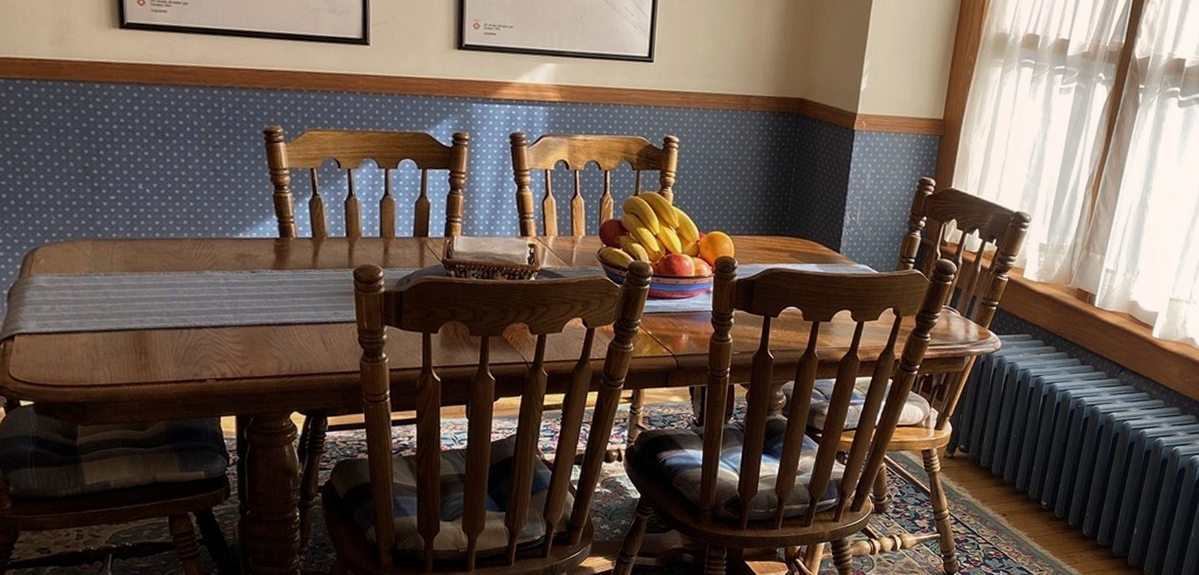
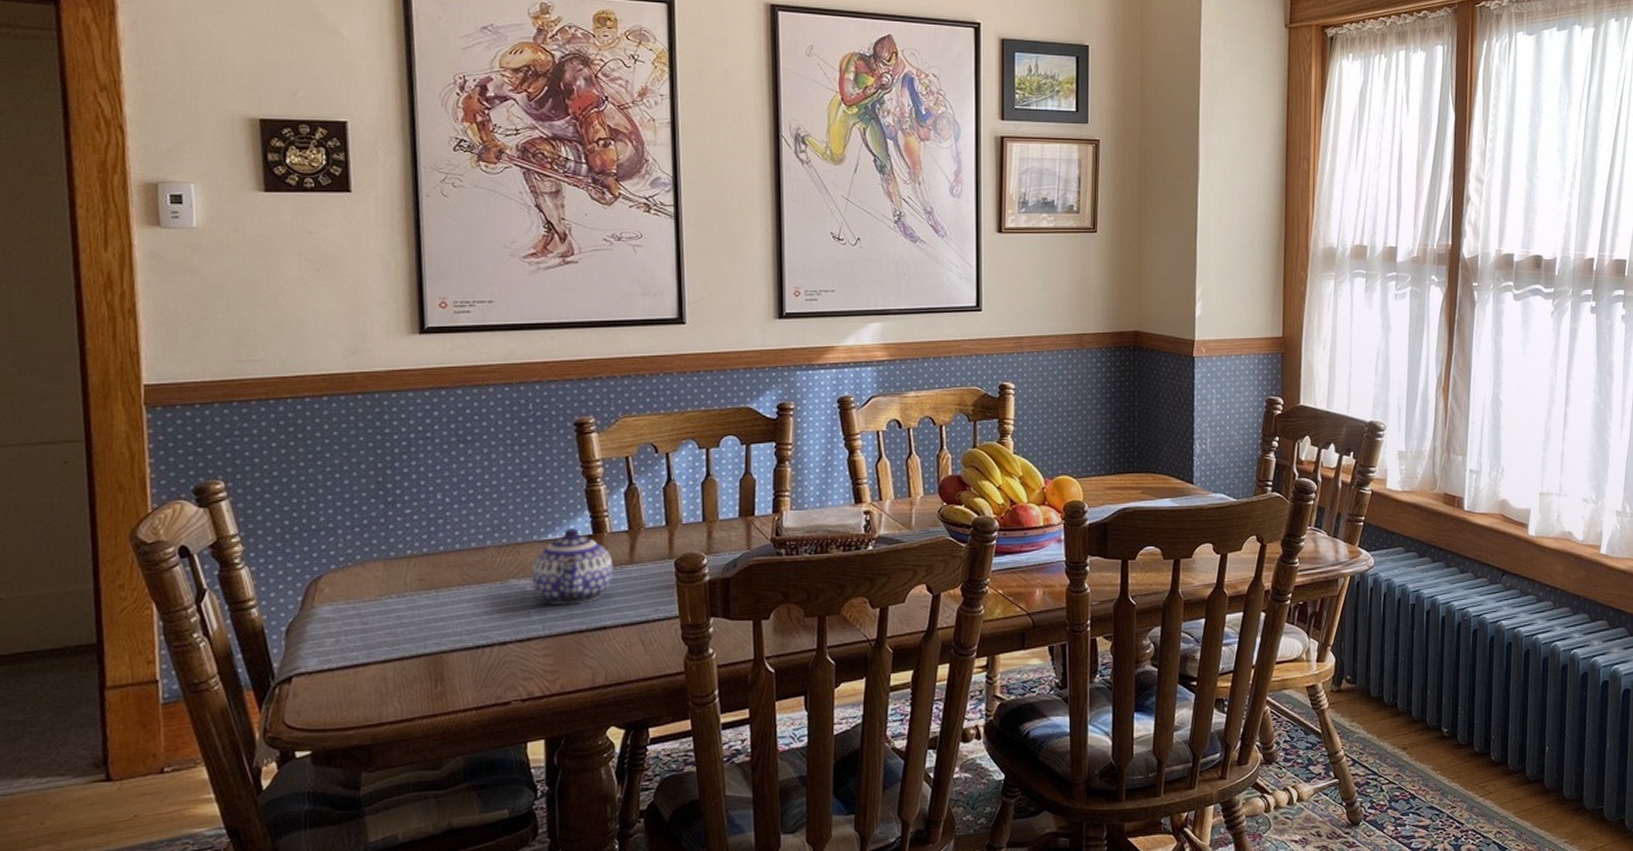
teapot: none [224,230,298,299] -> present [531,528,613,604]

